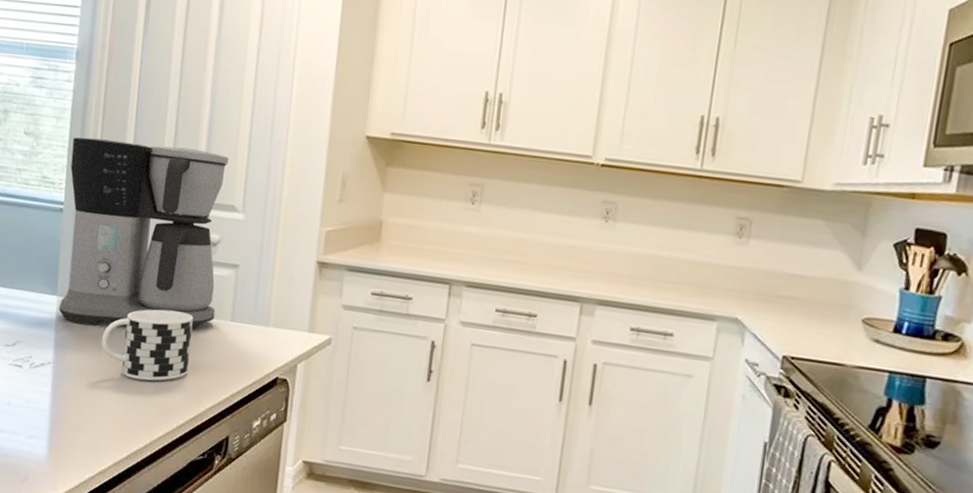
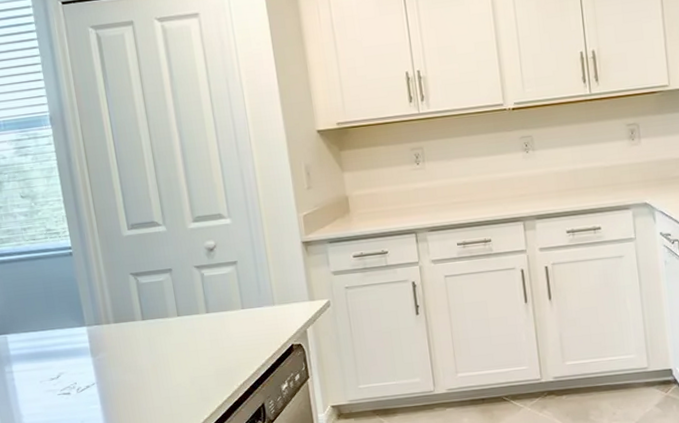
coffee maker: present [58,137,229,330] -> none [65,174,227,346]
cup: present [101,309,194,381] -> none [133,311,216,378]

